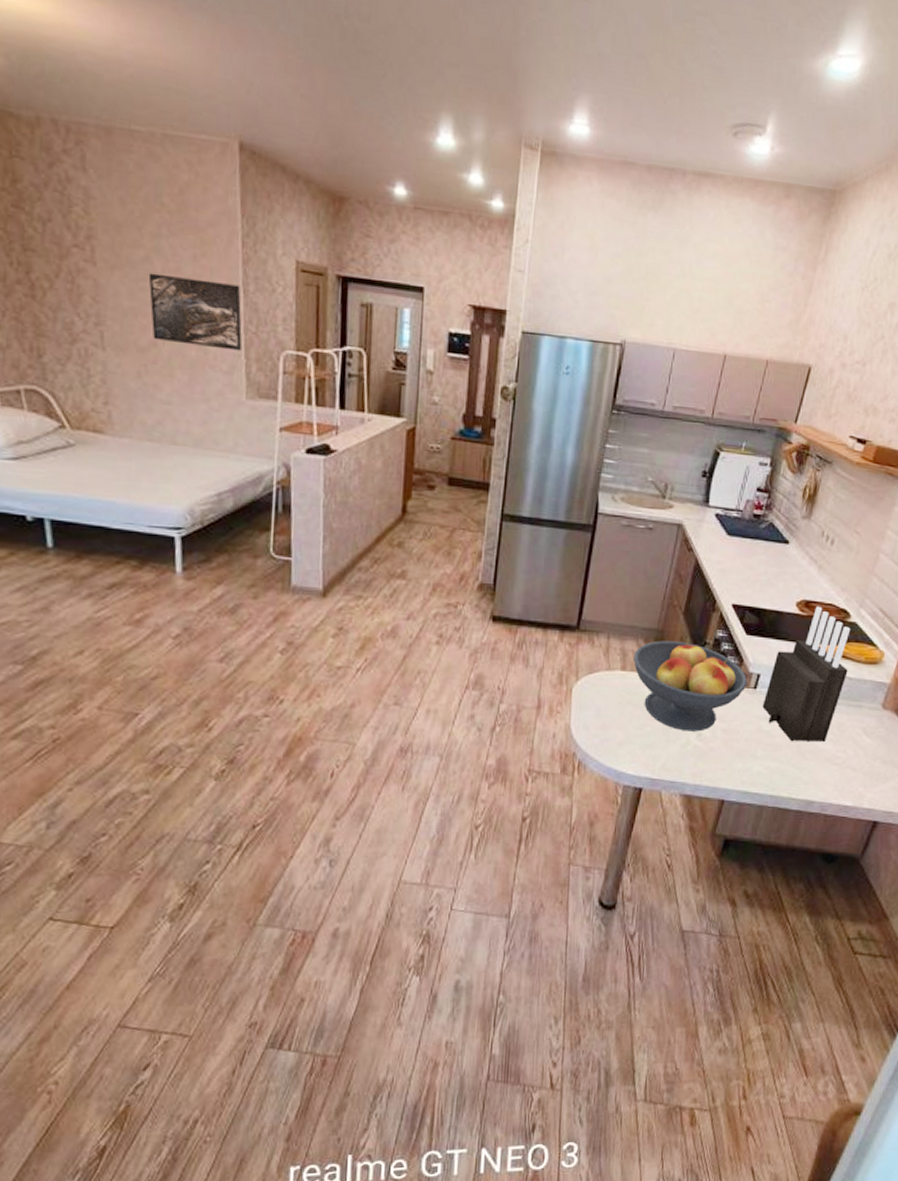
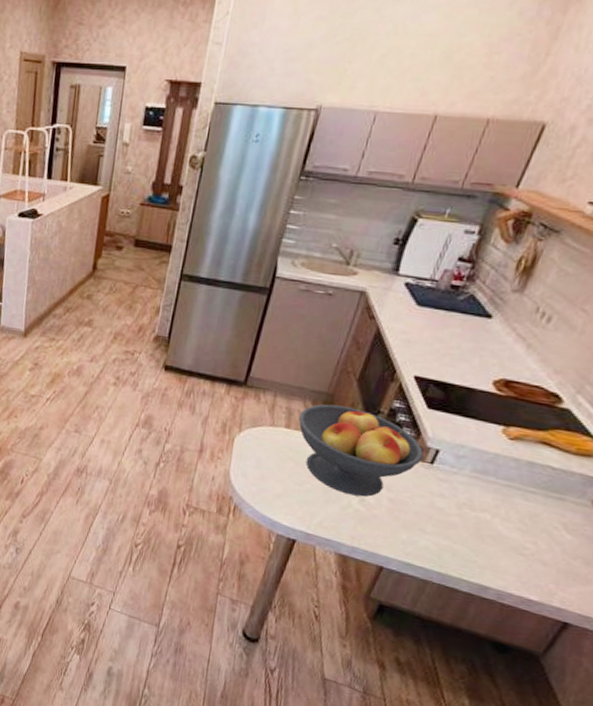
knife block: present [762,606,851,743] -> none [438,386,561,531]

